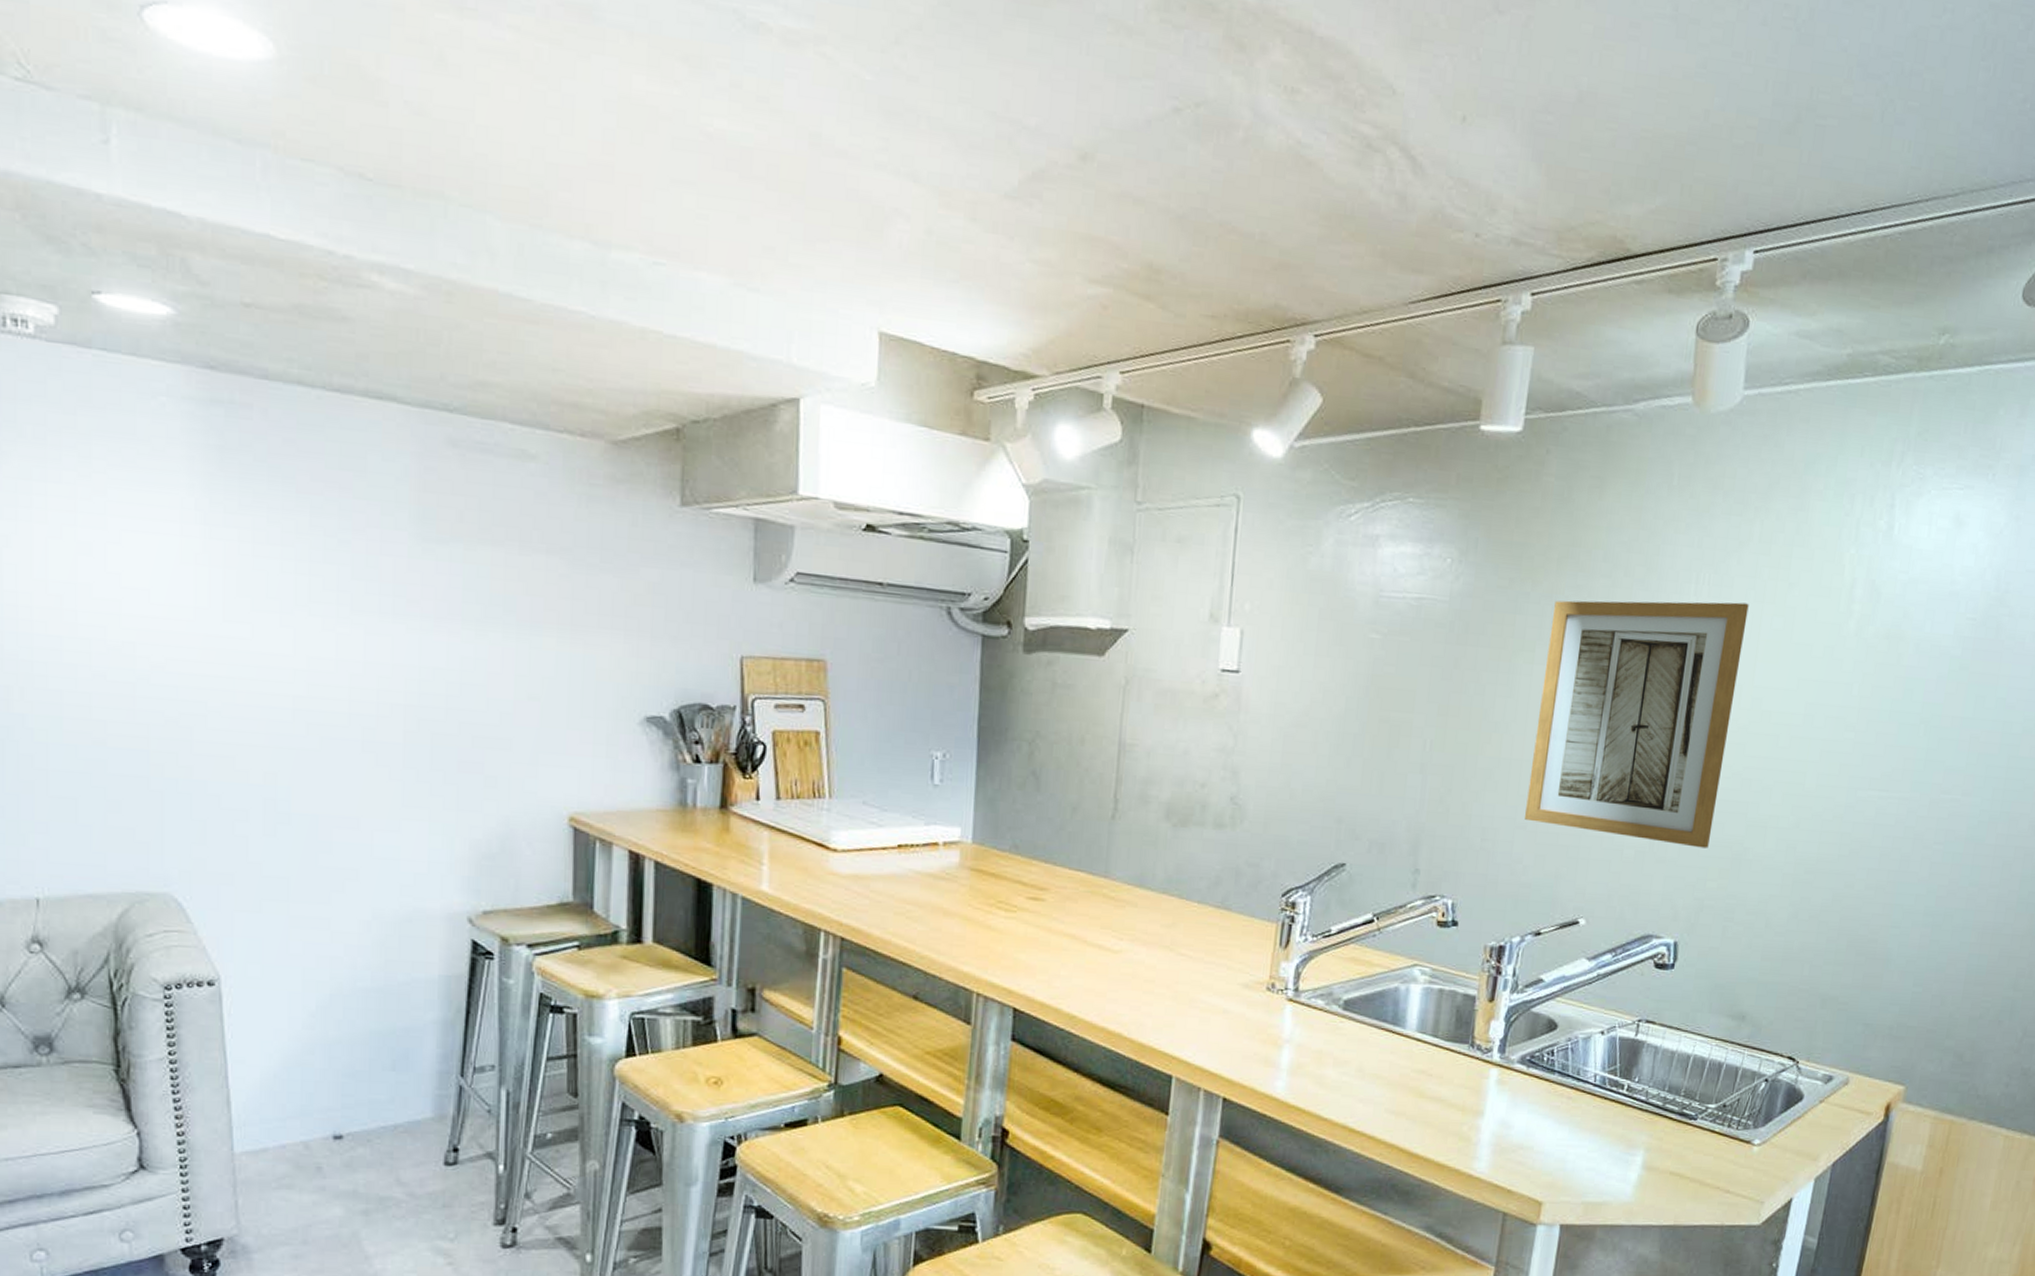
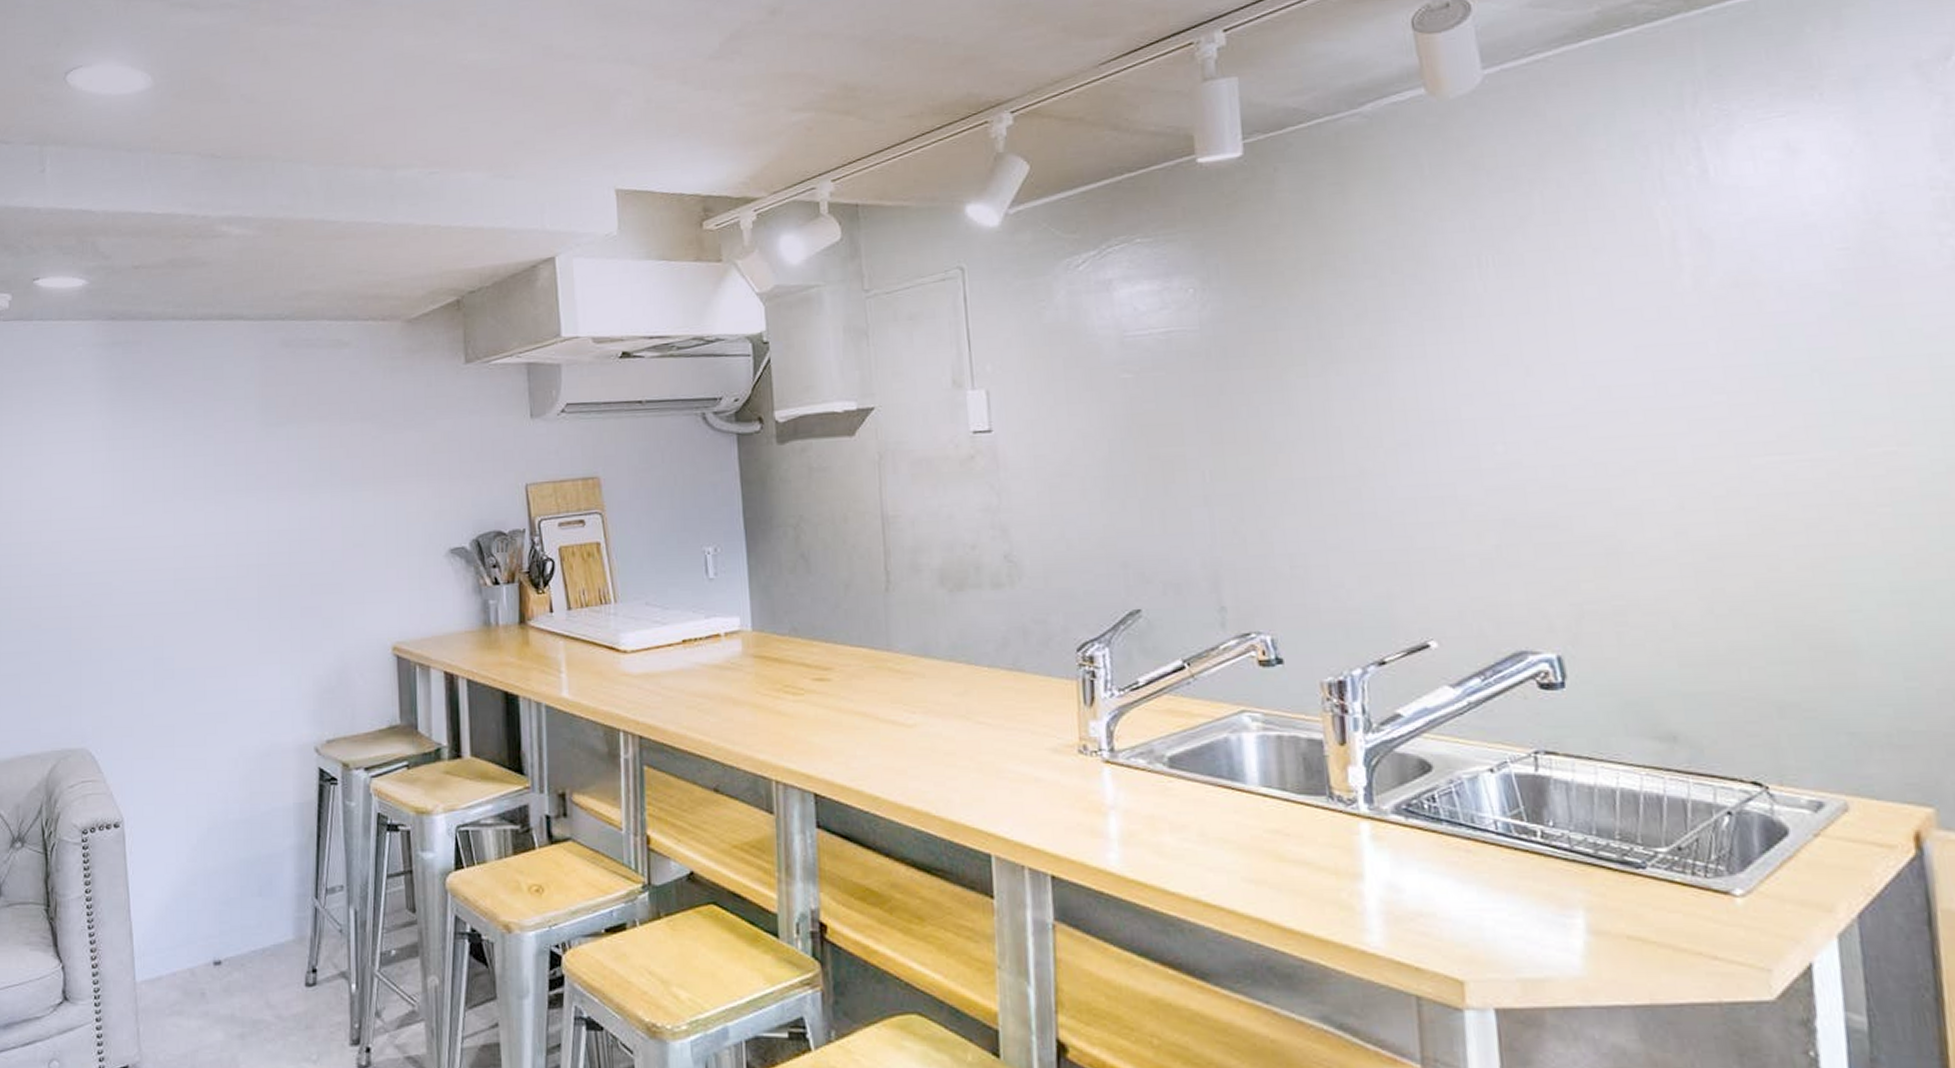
wall art: present [1524,600,1749,848] -> none [1318,277,1572,547]

